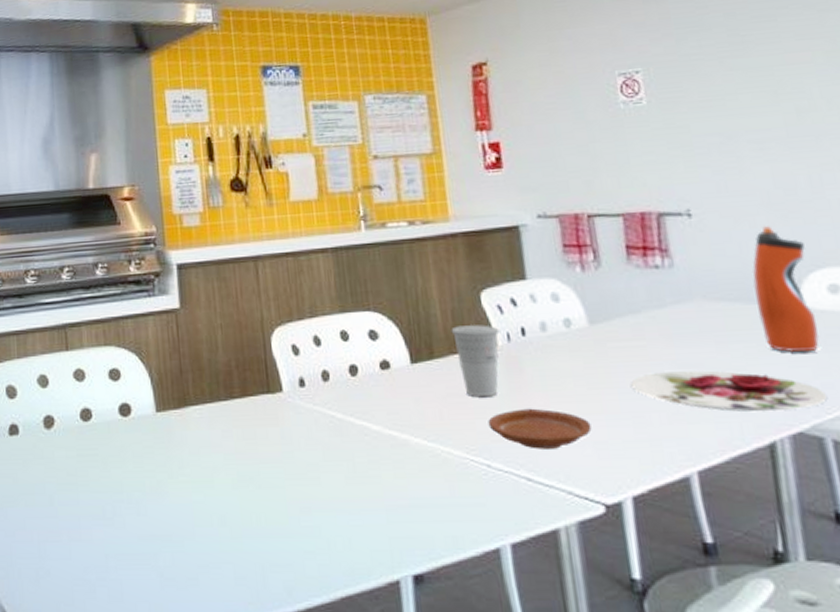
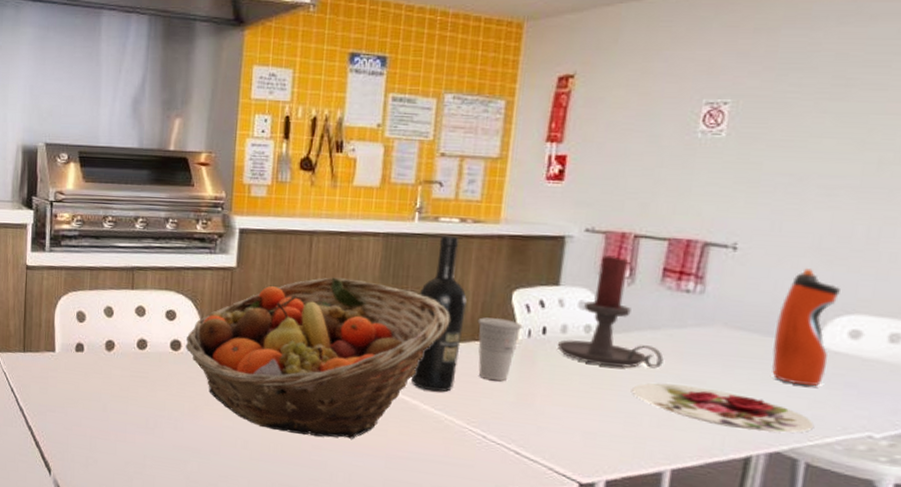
fruit basket: none [136,303,422,498] -> present [185,277,450,439]
wine bottle: none [382,241,443,421] -> present [410,235,467,392]
plate: present [488,408,592,449] -> none [492,395,586,433]
candle holder: none [540,239,655,362] -> present [557,255,664,369]

